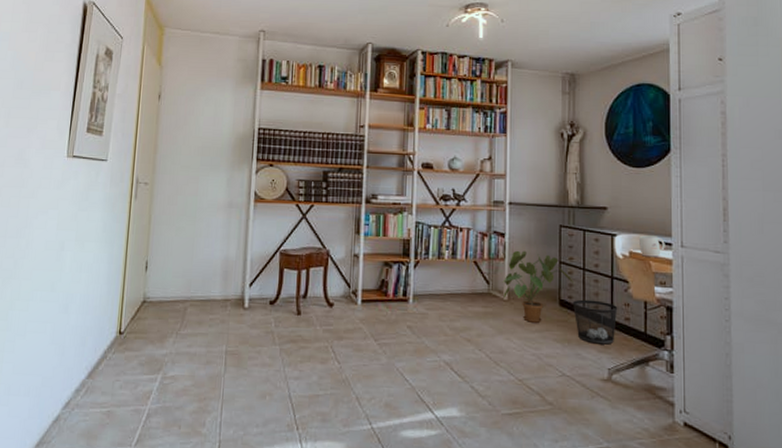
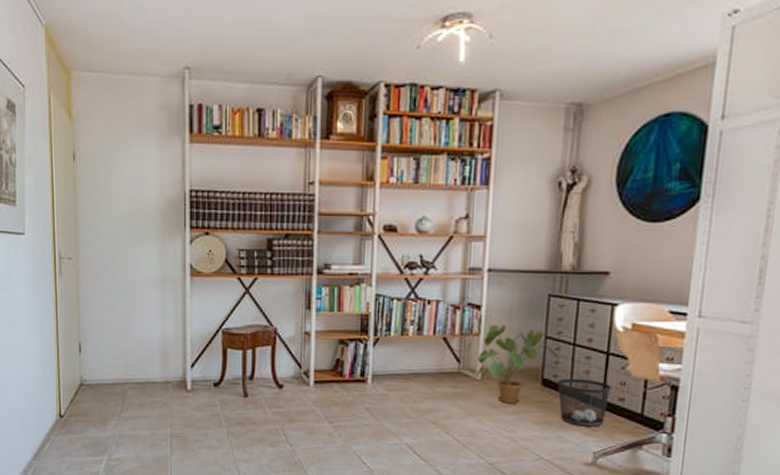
mug: present [638,235,665,257] -> none [644,304,679,330]

